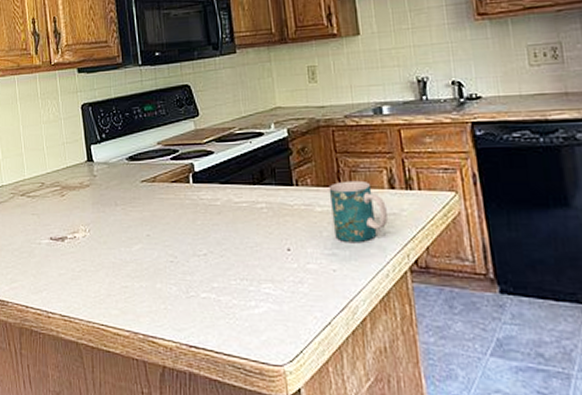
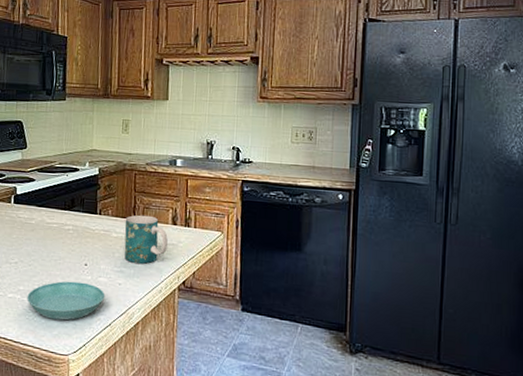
saucer: none [223,272,319,322] -> present [27,281,105,321]

